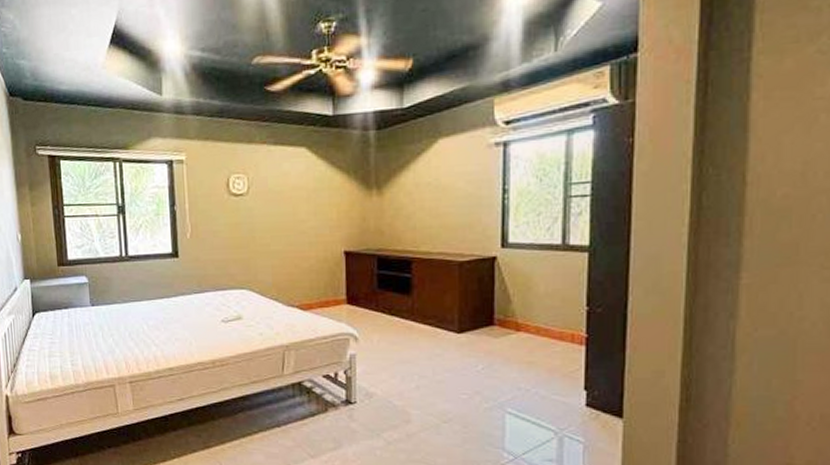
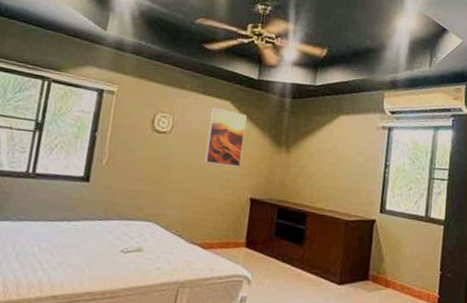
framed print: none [286,156,329,221] -> present [204,106,247,167]

